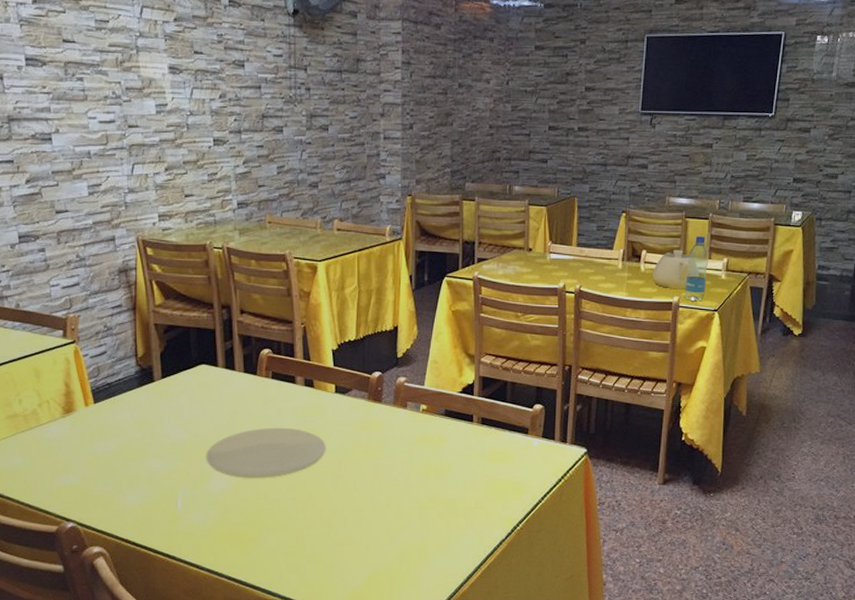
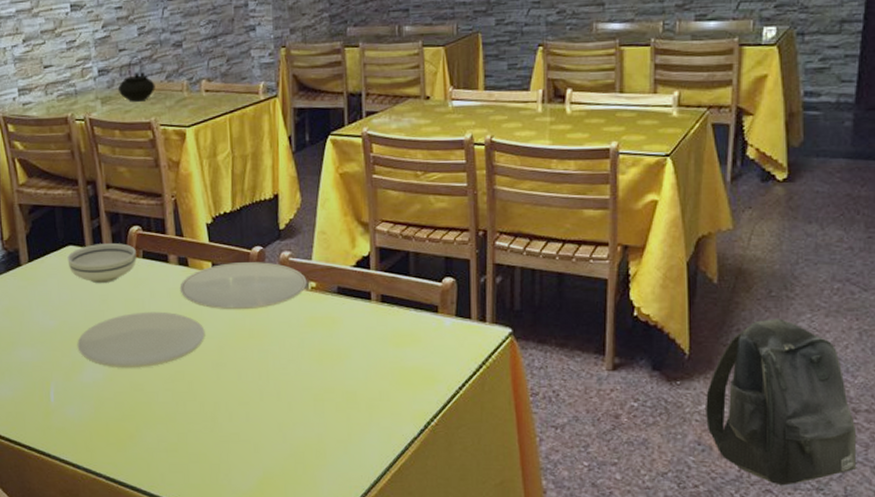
bowl: none [200,364,266,400] -> present [67,243,137,283]
teapot: none [255,193,291,235] -> present [117,56,155,102]
plate: none [304,386,419,428] -> present [179,262,307,310]
teapot: present [651,249,690,290] -> none [580,84,629,133]
bottle: present [684,236,710,302] -> none [624,67,655,146]
backpack: none [730,445,837,576] -> present [706,318,857,486]

